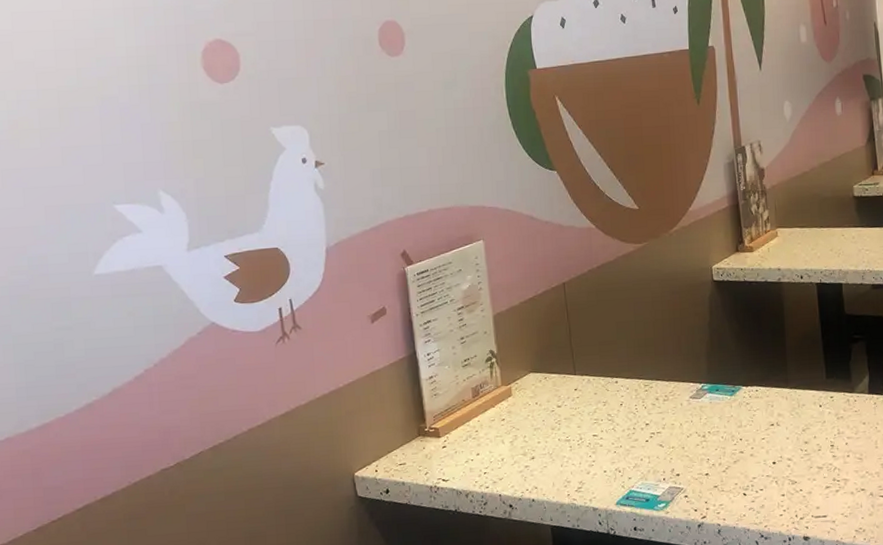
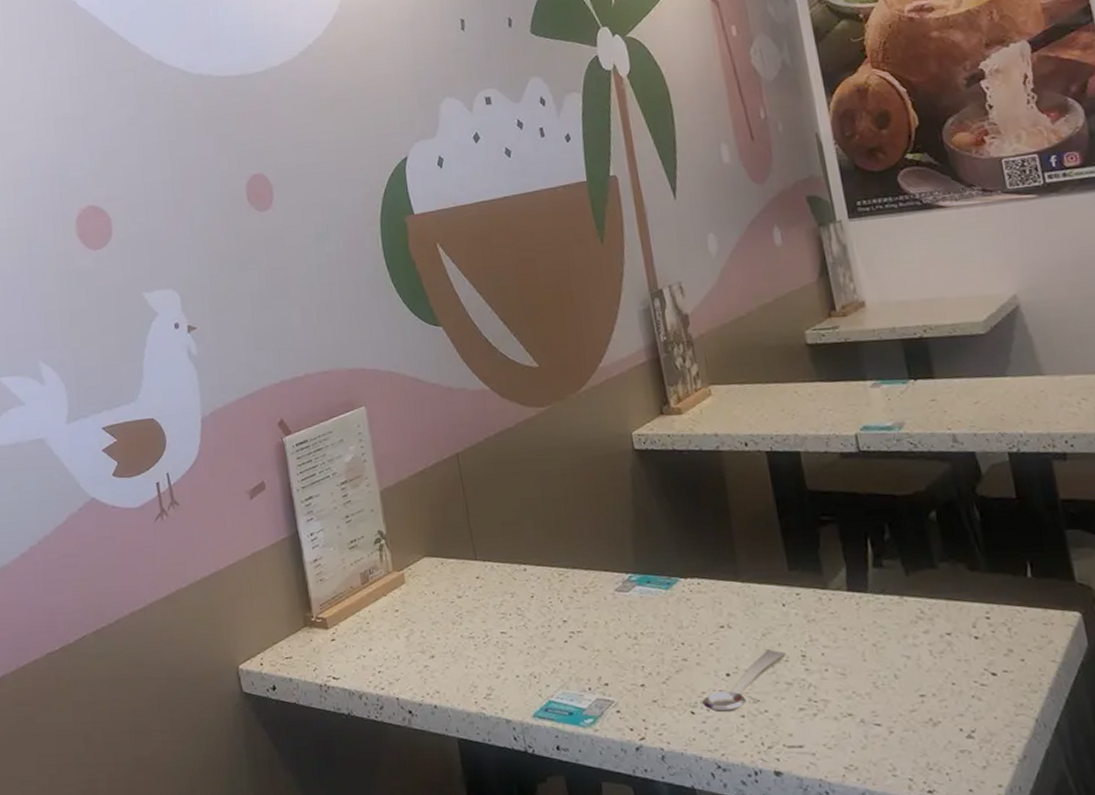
spoon: none [753,441,819,493] -> present [702,649,786,713]

